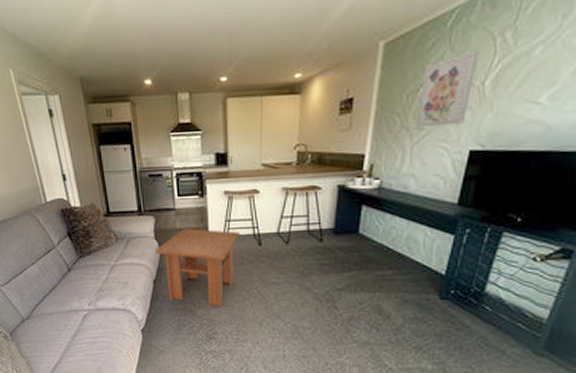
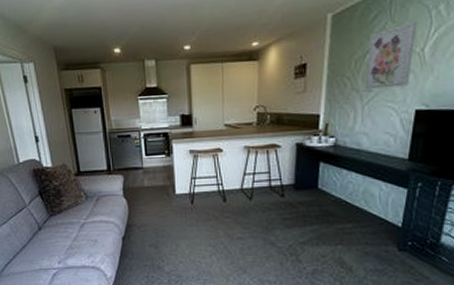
coffee table: present [155,228,240,308] -> none [123,186,206,263]

